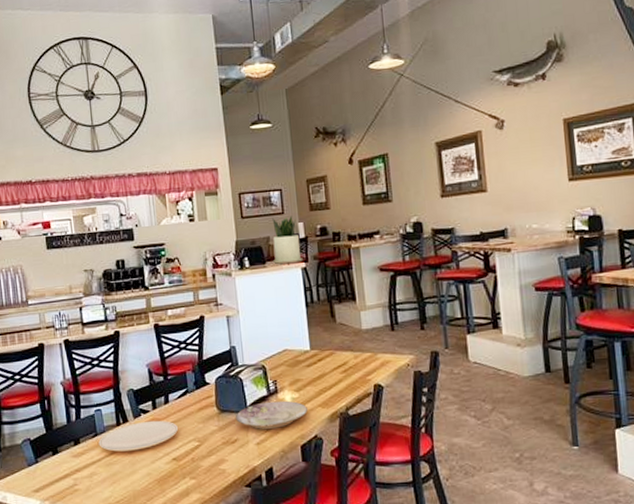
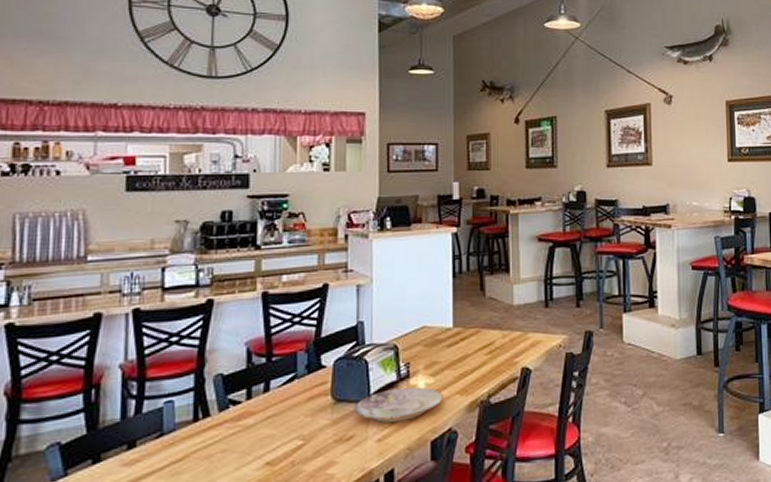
plate: present [98,420,179,452] -> none [163,413,279,457]
planter: present [272,216,303,265] -> none [419,174,455,228]

